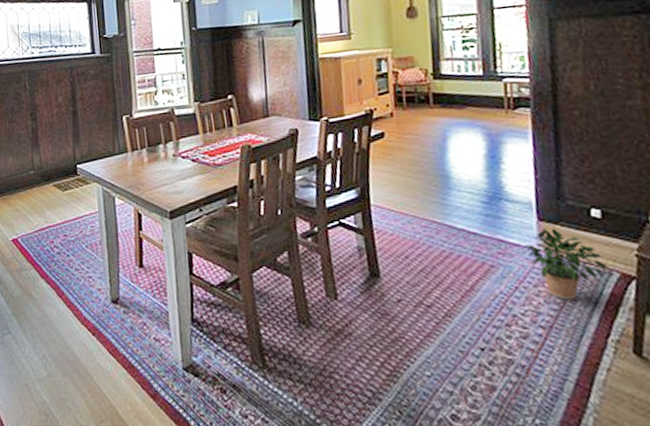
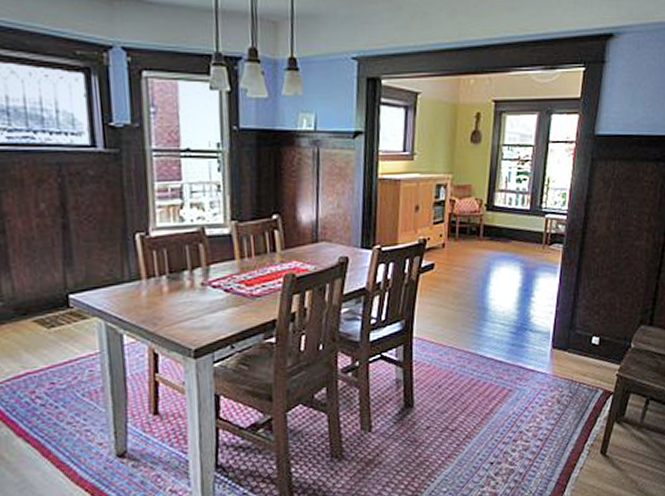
potted plant: present [521,228,609,300] -> none [535,354,596,416]

